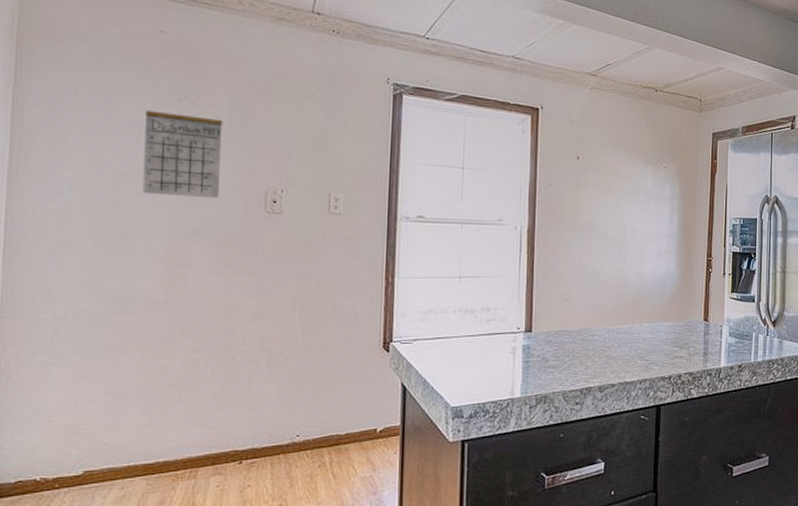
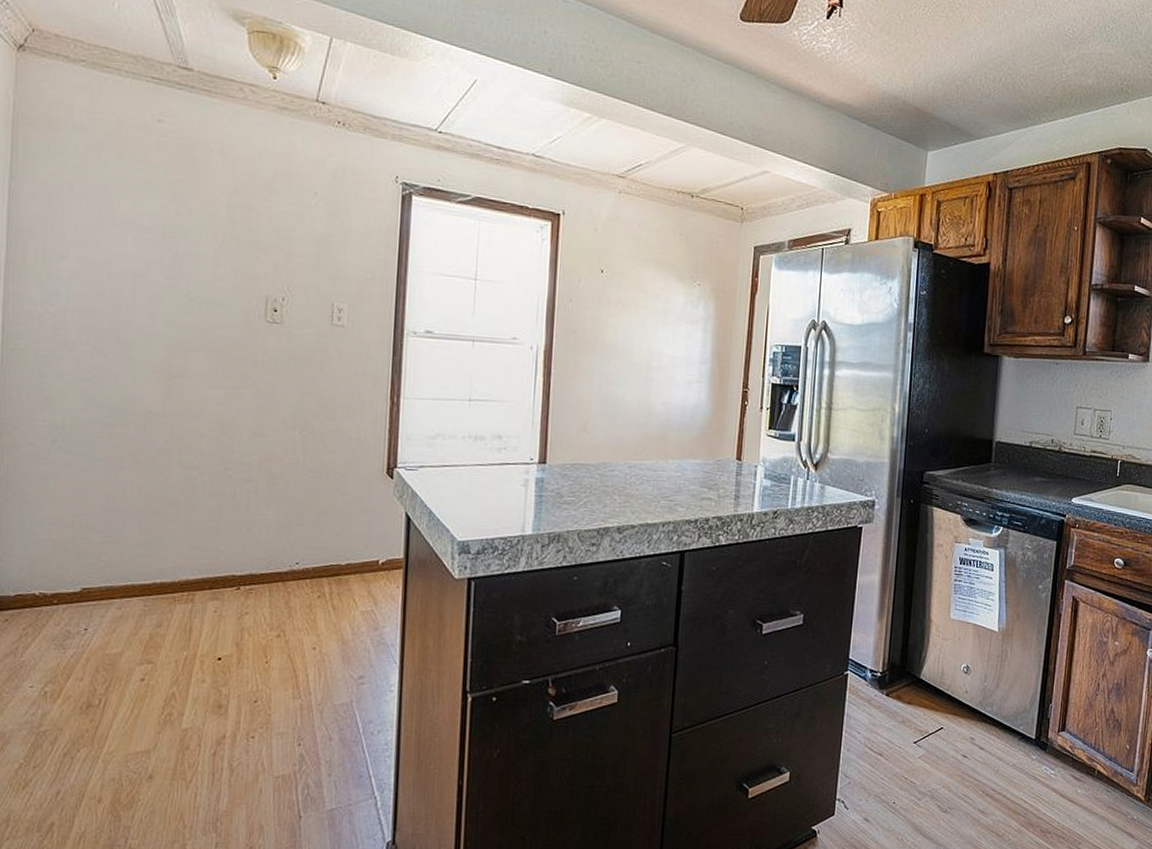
calendar: present [142,97,223,199] -> none [139,193,223,306]

